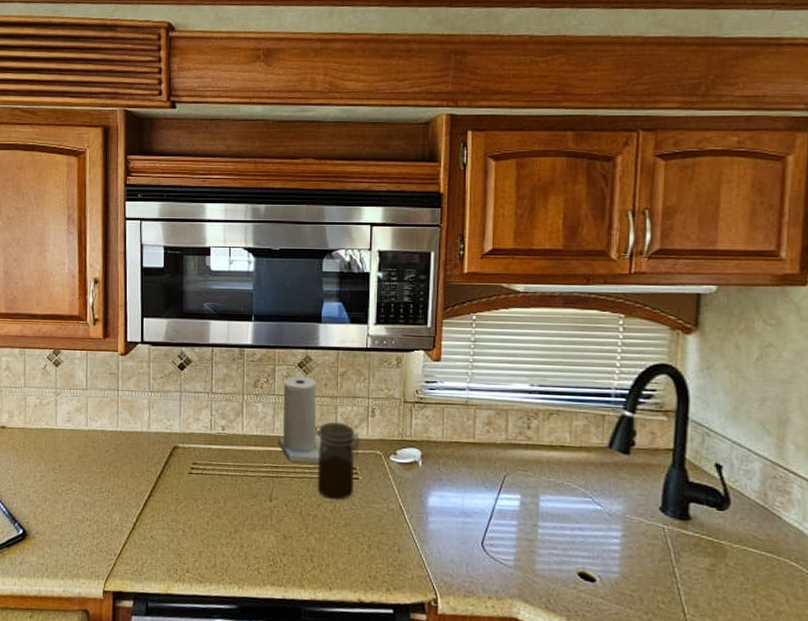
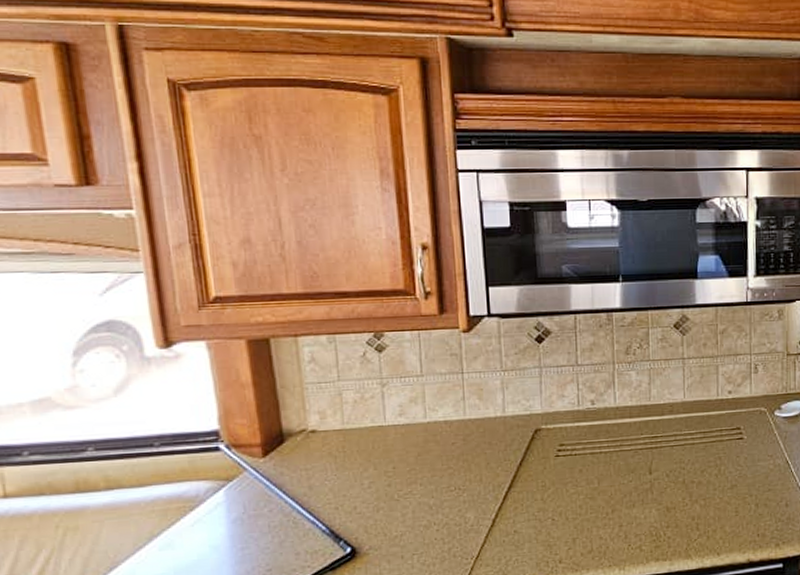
paper towel: present [277,376,321,464] -> none [655,337,703,430]
jar: present [314,421,361,499] -> none [694,382,745,463]

